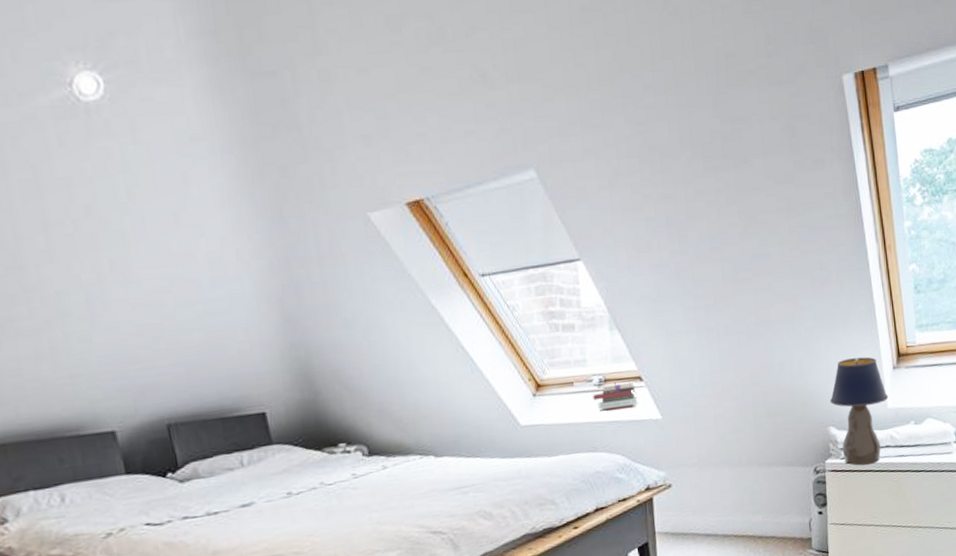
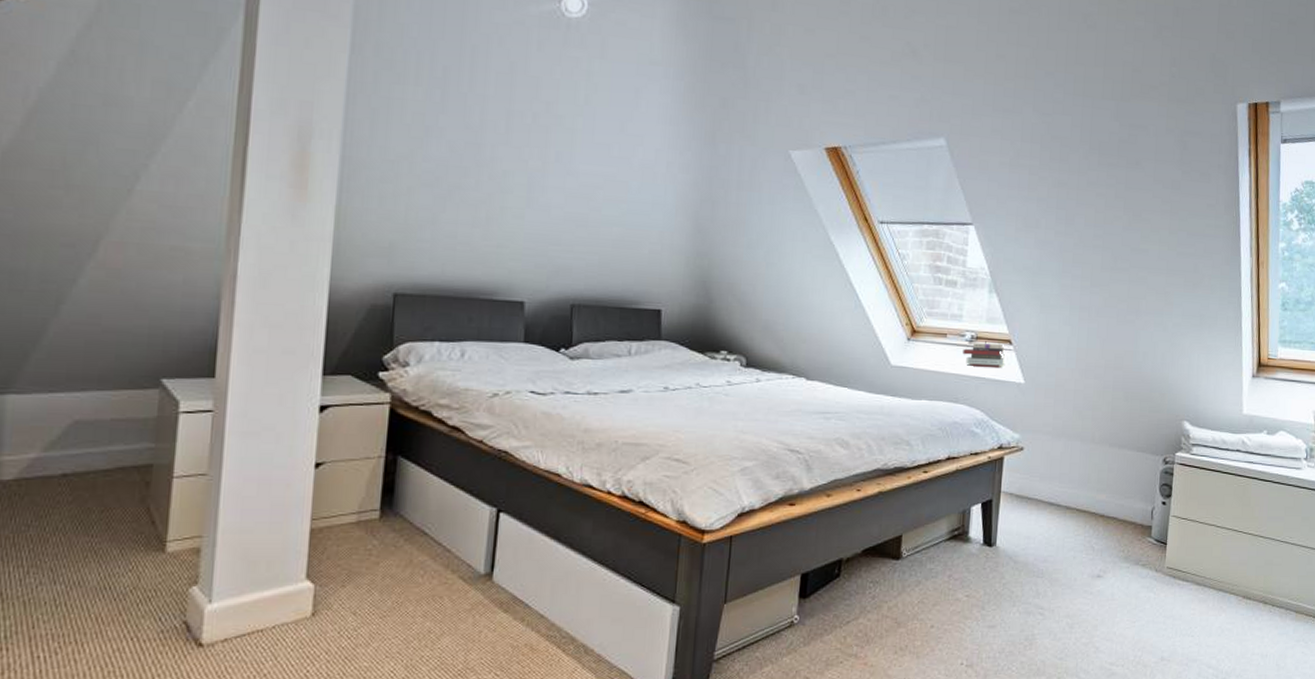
table lamp: present [830,357,888,466] -> none [1187,360,1245,466]

